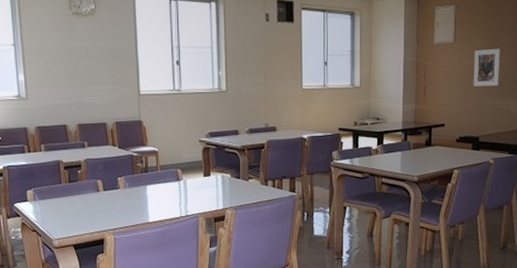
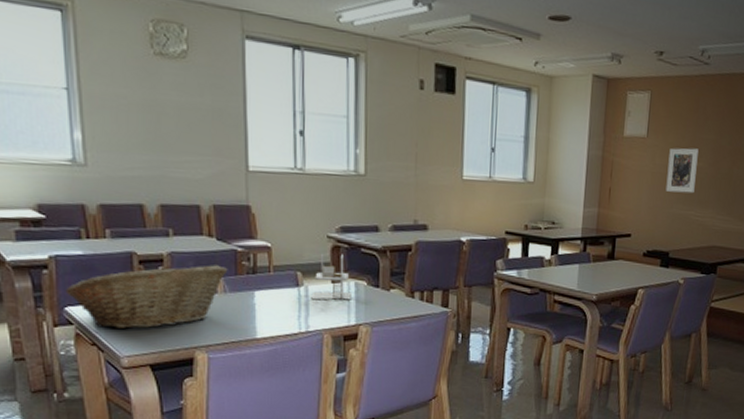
fruit basket: none [14,167,127,218] -> present [65,265,228,329]
napkin holder: none [189,154,219,190] -> present [311,253,351,300]

